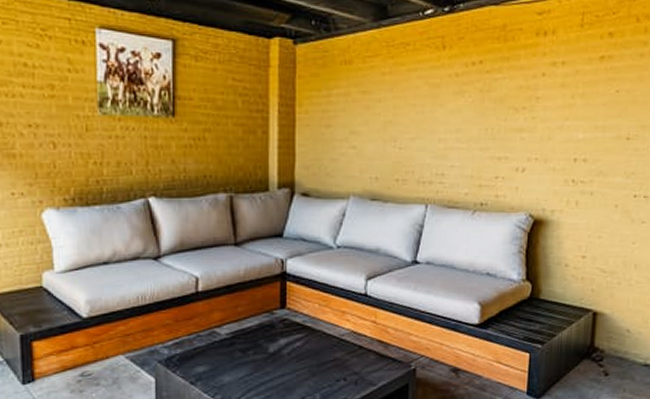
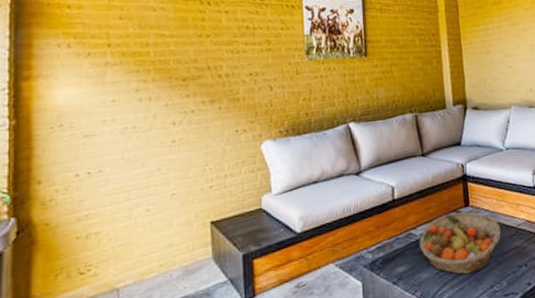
fruit basket: none [223,314,320,383] -> present [419,212,501,274]

